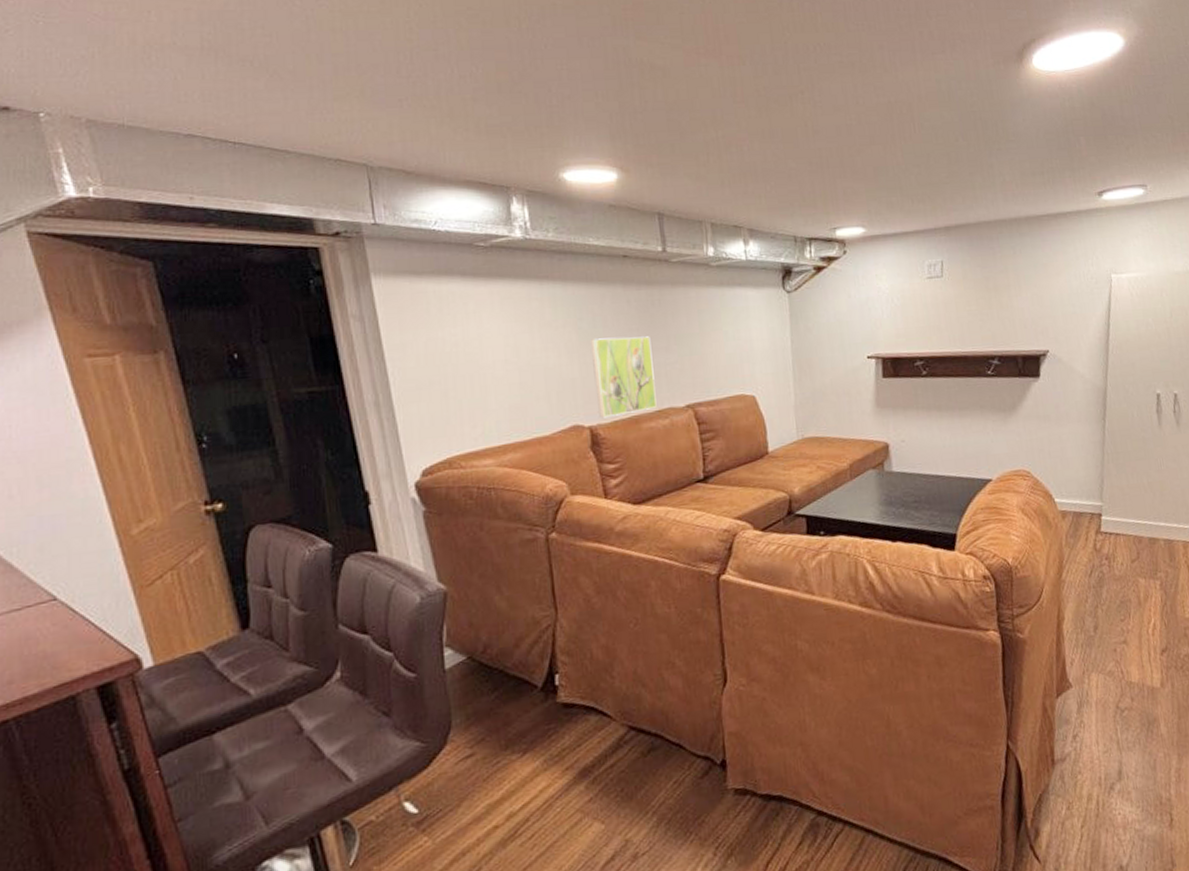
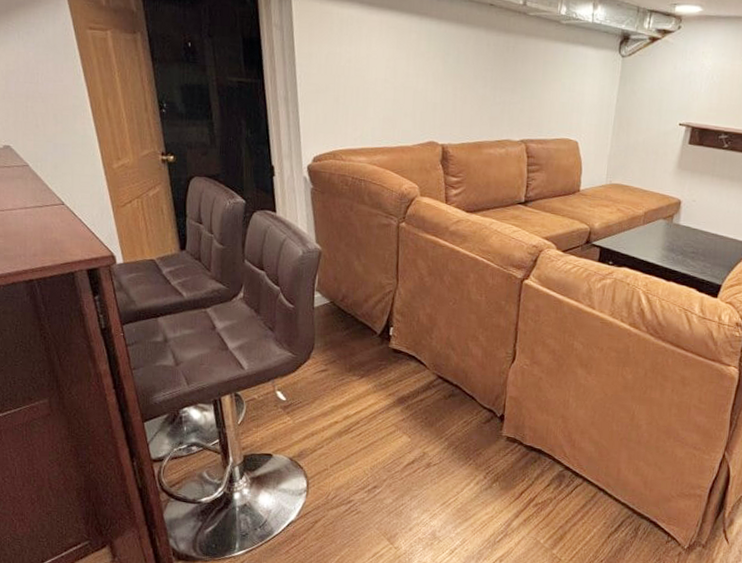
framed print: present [591,336,657,419] -> none [451,72,501,140]

